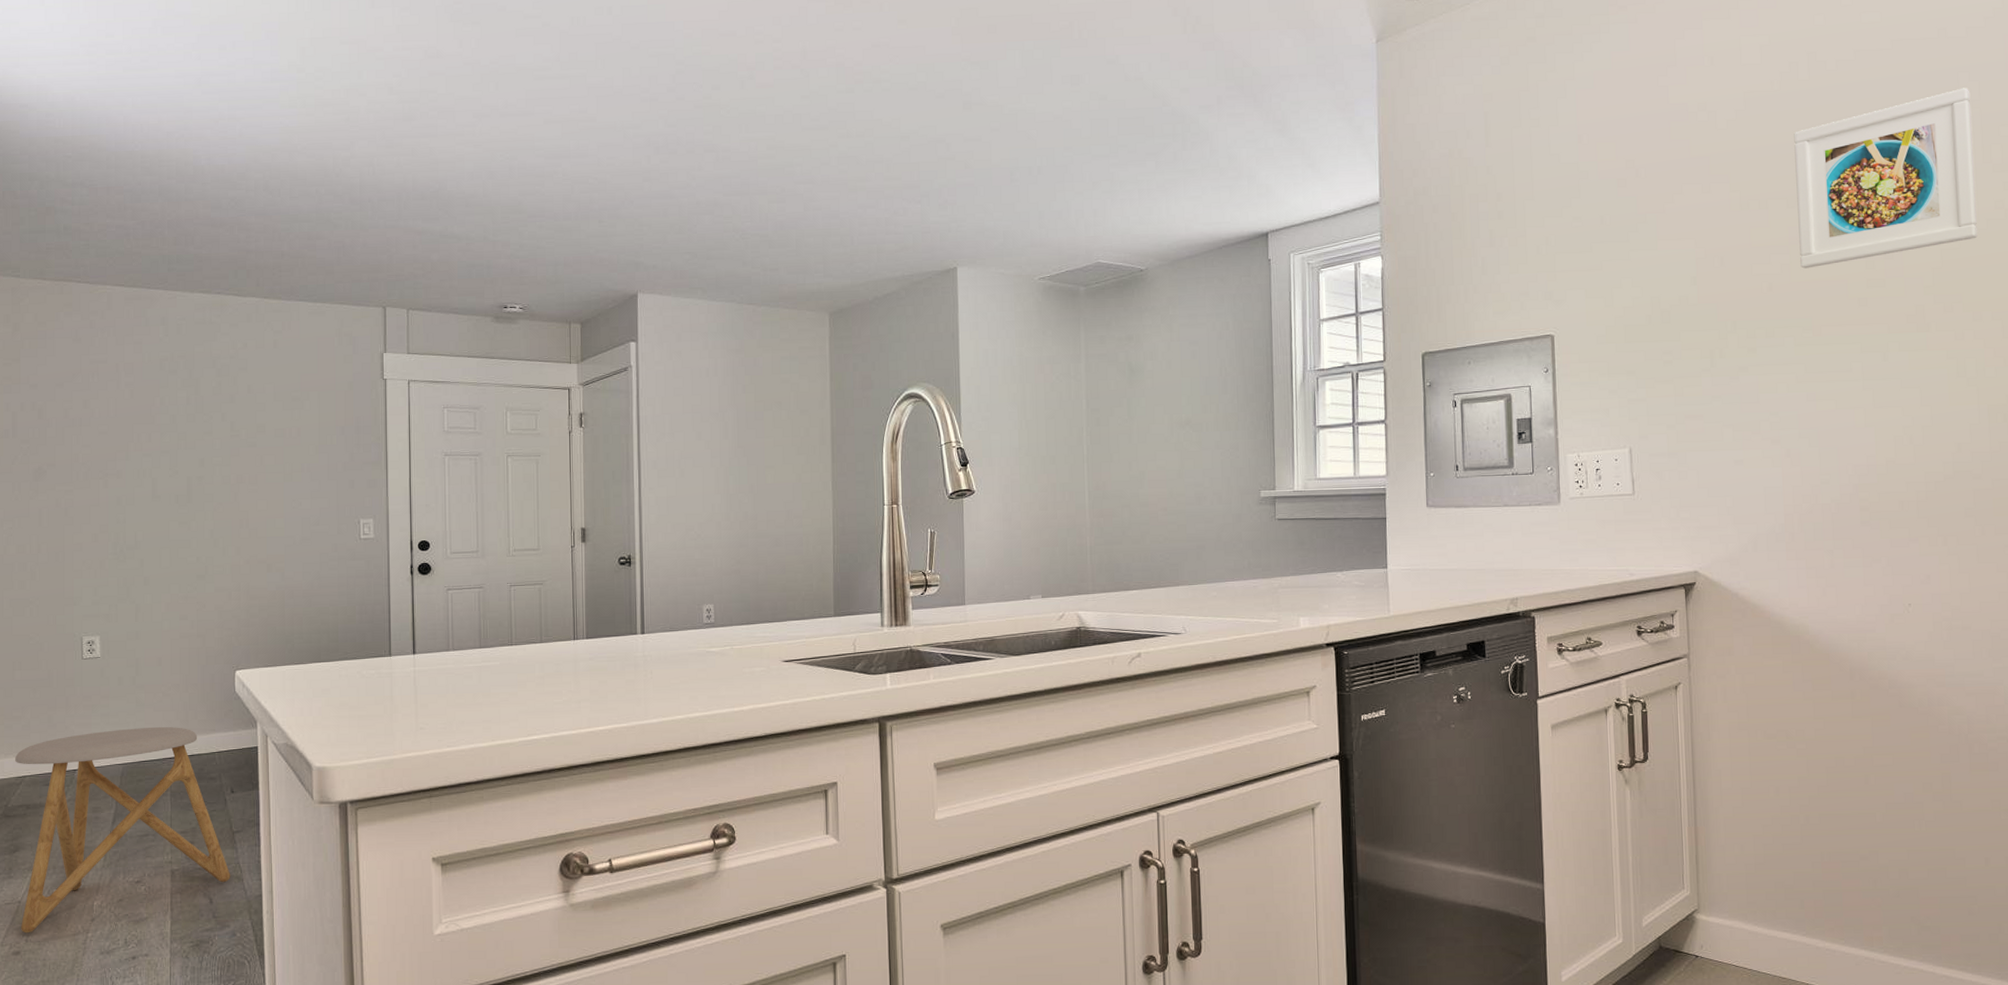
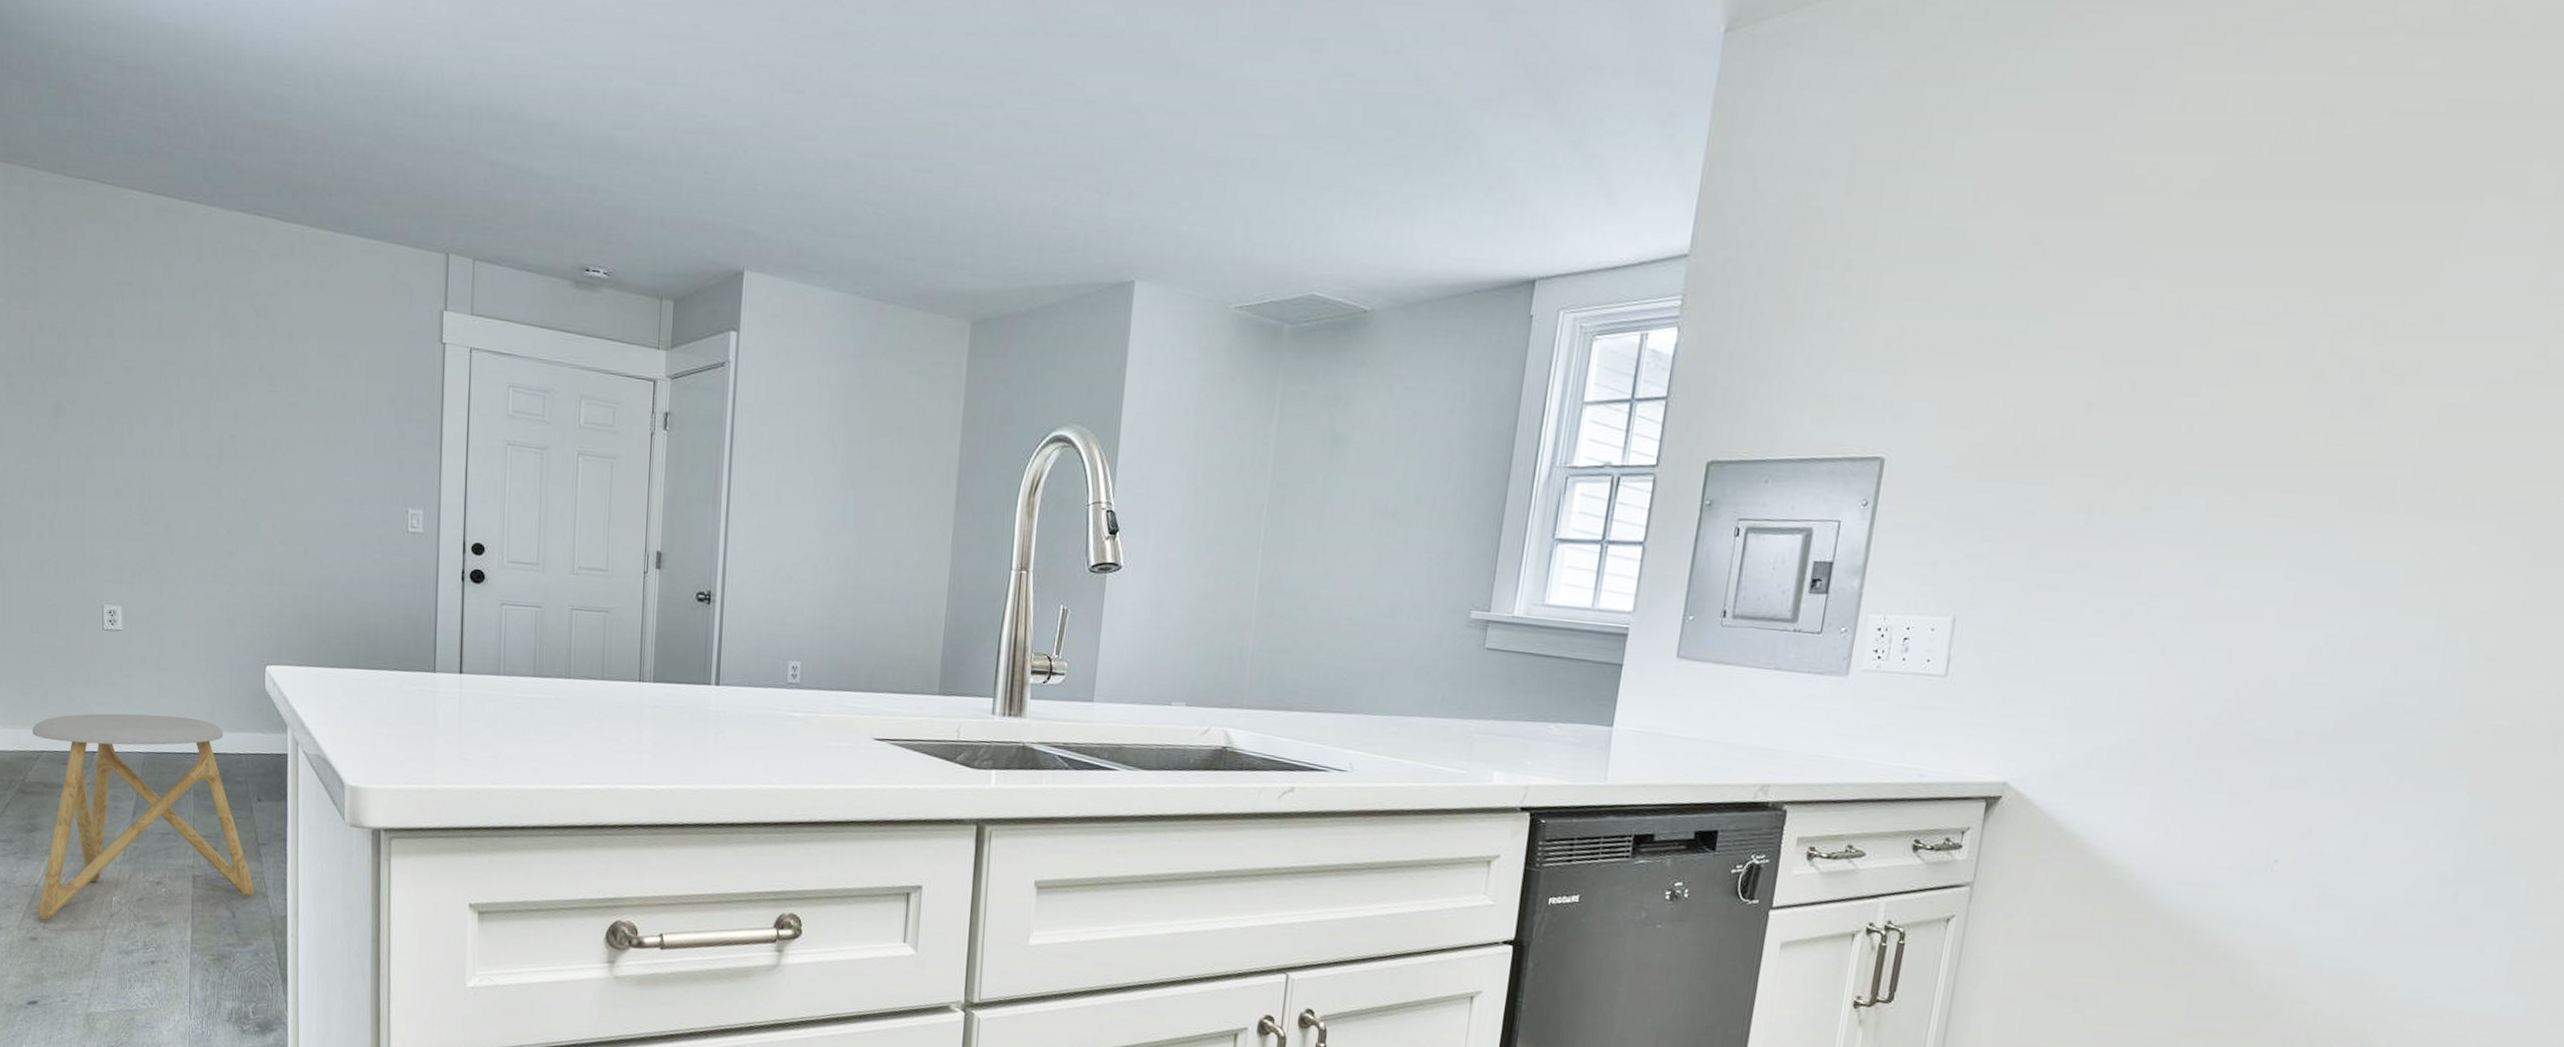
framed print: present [1794,87,1978,269] -> none [2239,179,2544,410]

